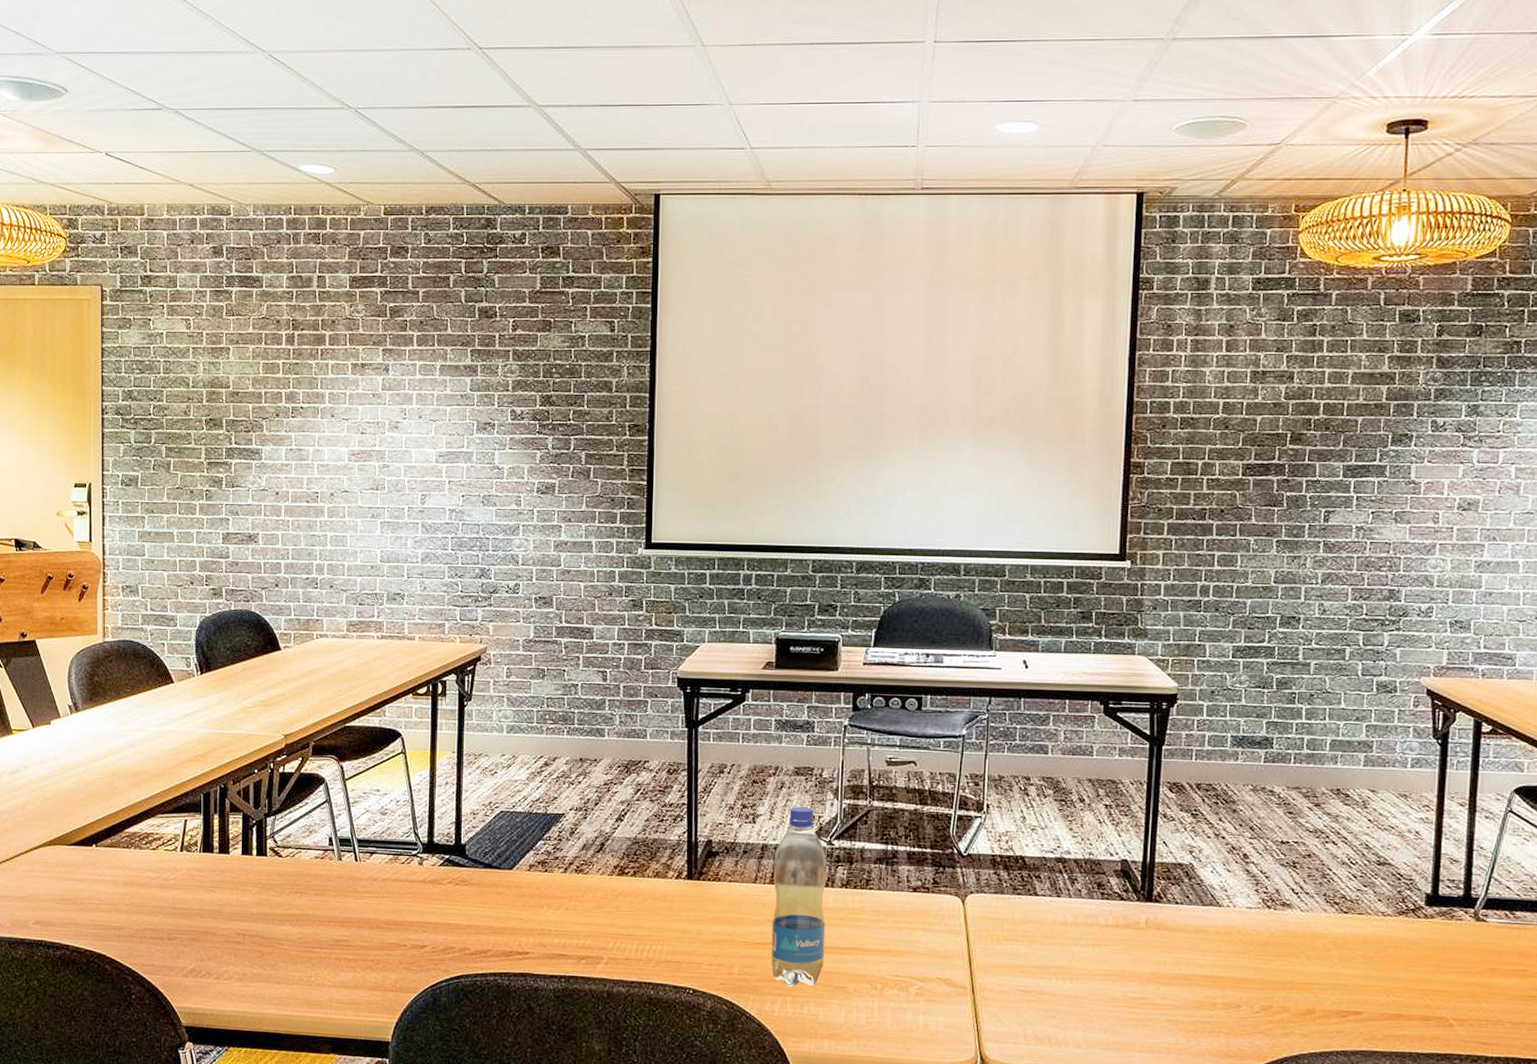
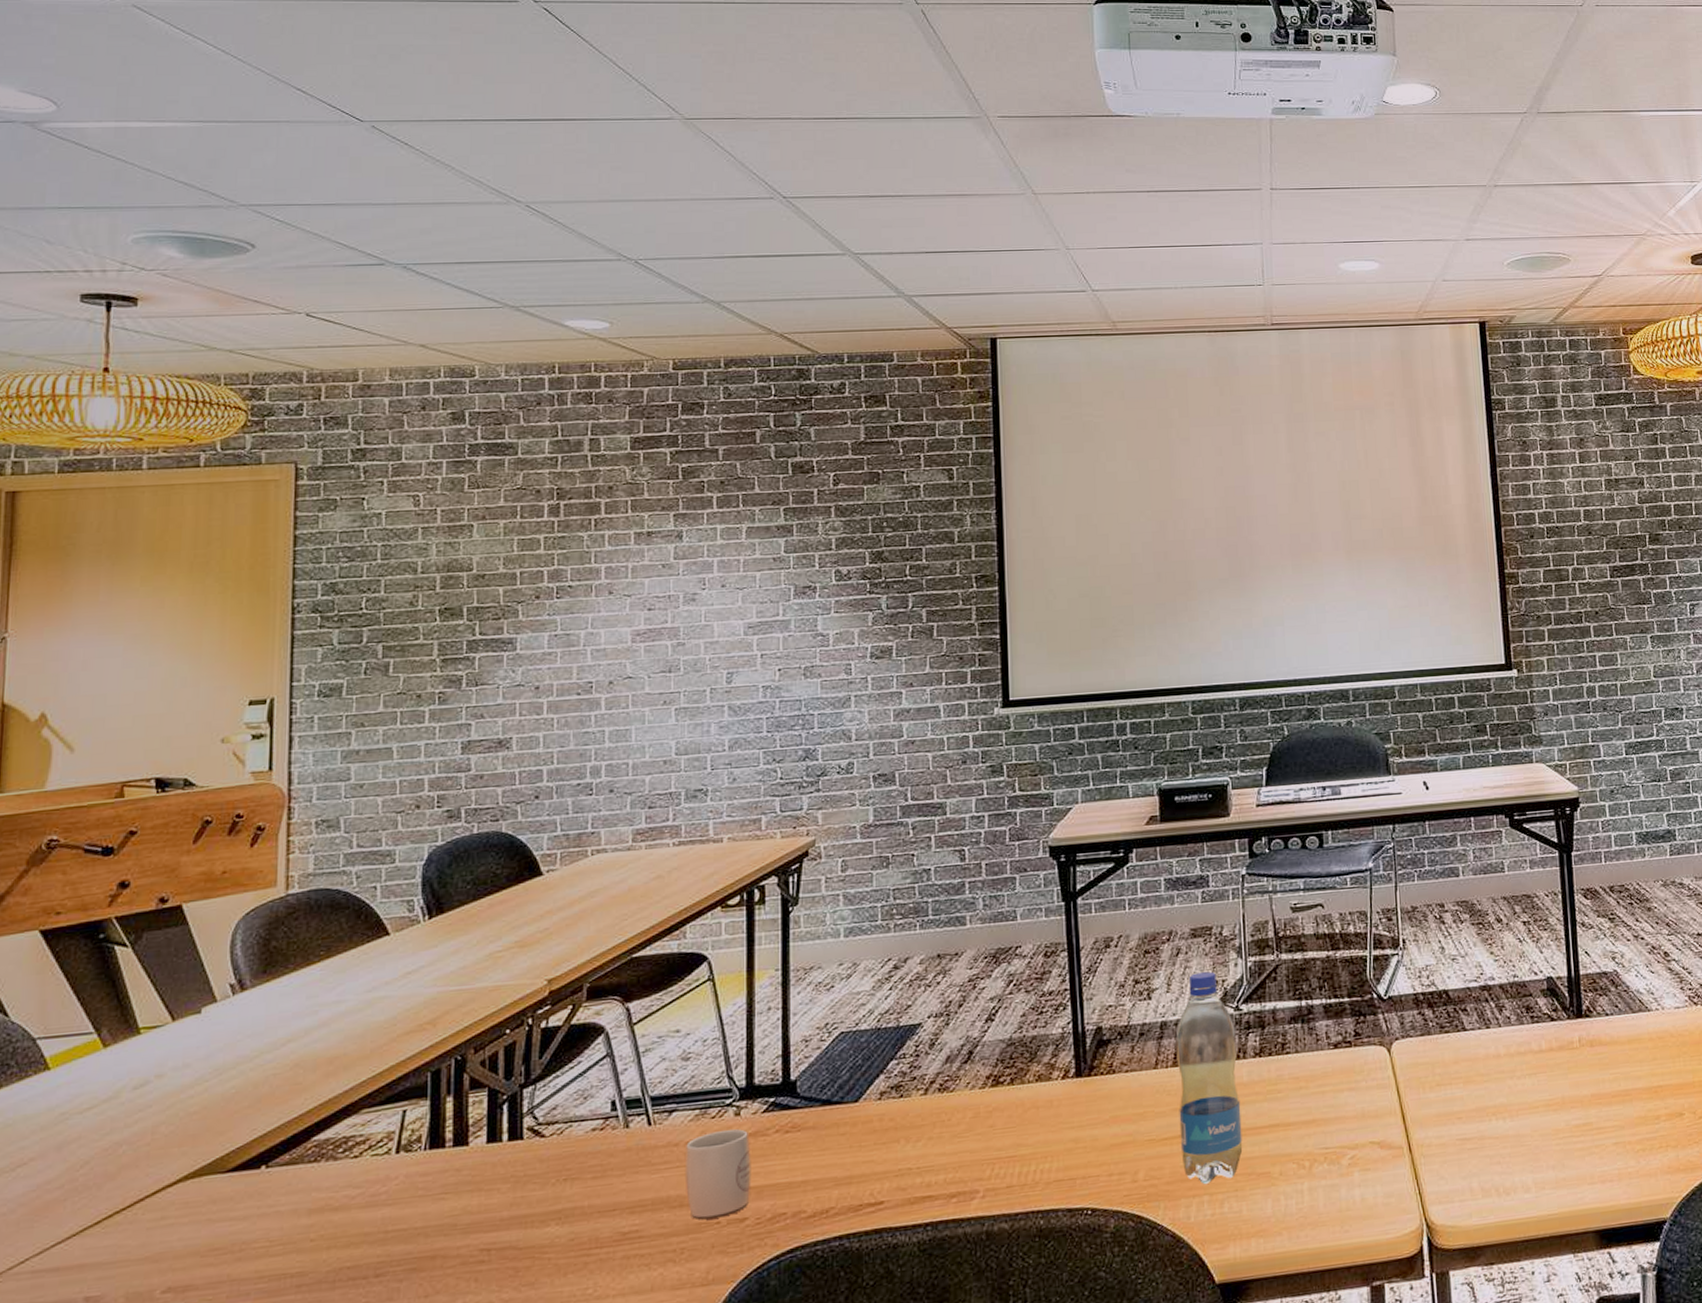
mug: none [382,875,430,942] -> present [686,1129,752,1220]

